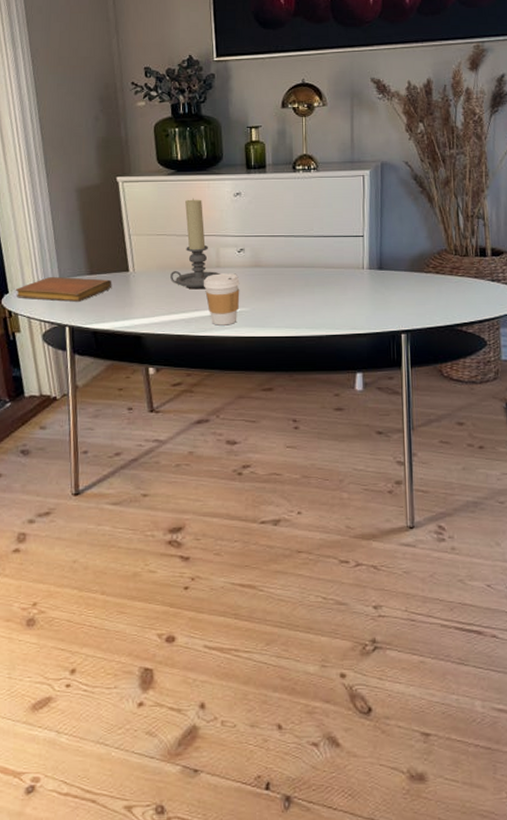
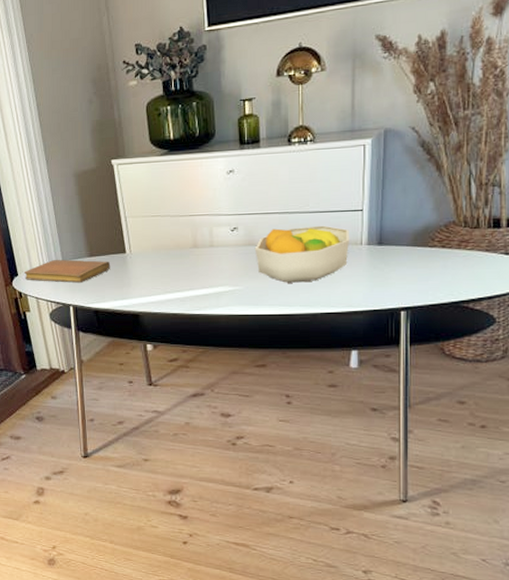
candle holder: present [171,198,221,290] -> none [165,178,215,269]
coffee cup: present [204,273,240,326] -> none [198,252,233,304]
fruit bowl: none [261,249,352,305] -> present [254,225,349,283]

